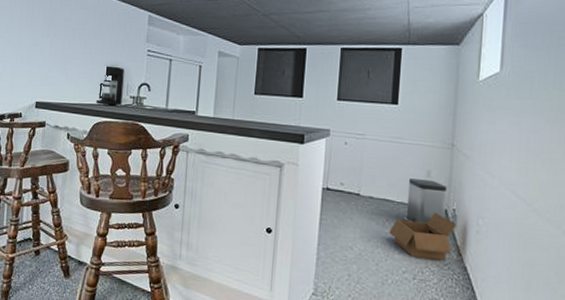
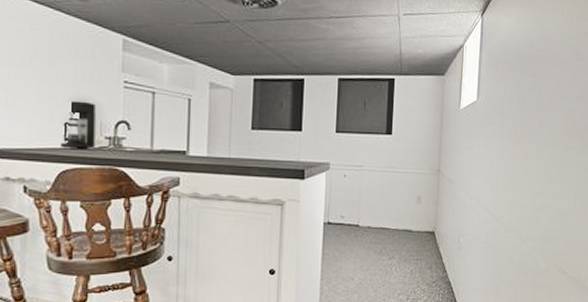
box: present [389,212,456,261] -> none [385,235,442,280]
pedal bin: present [403,178,447,224] -> none [397,205,434,247]

